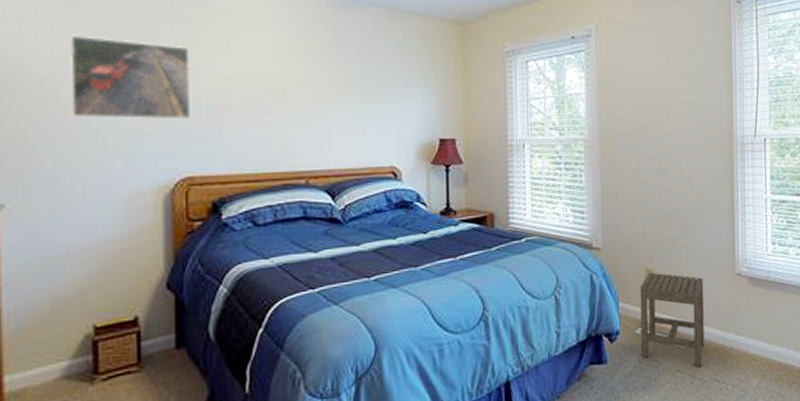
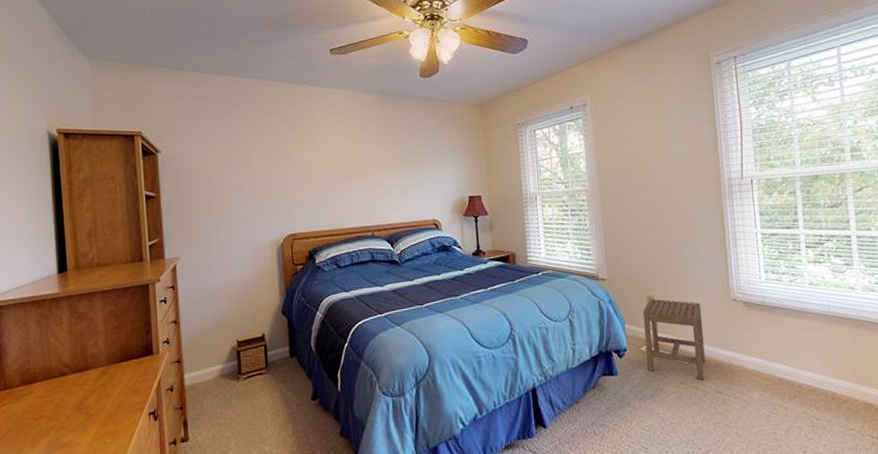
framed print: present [68,34,192,120] -> none [213,138,292,197]

